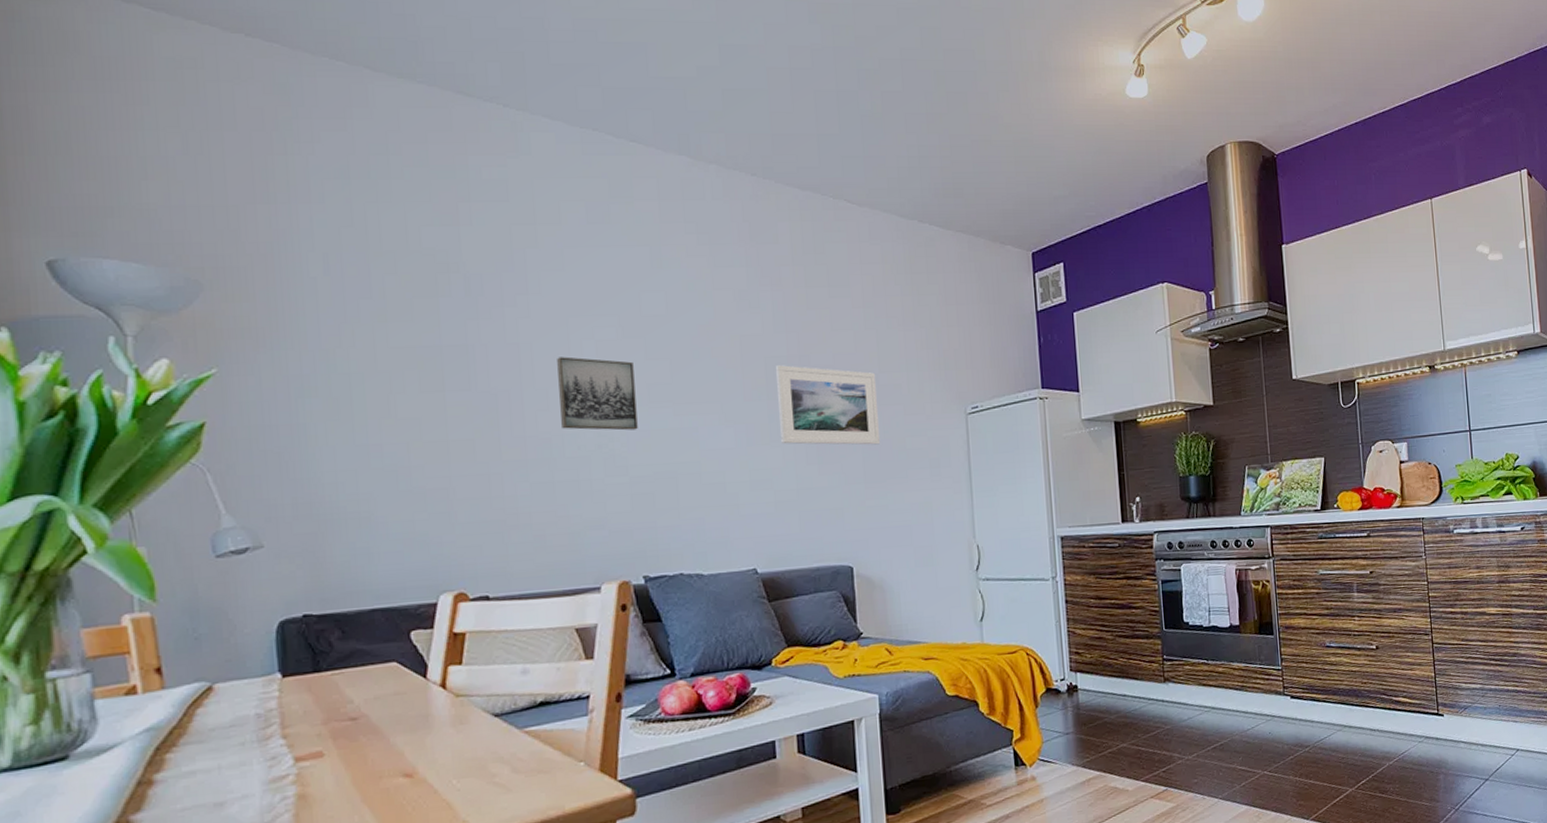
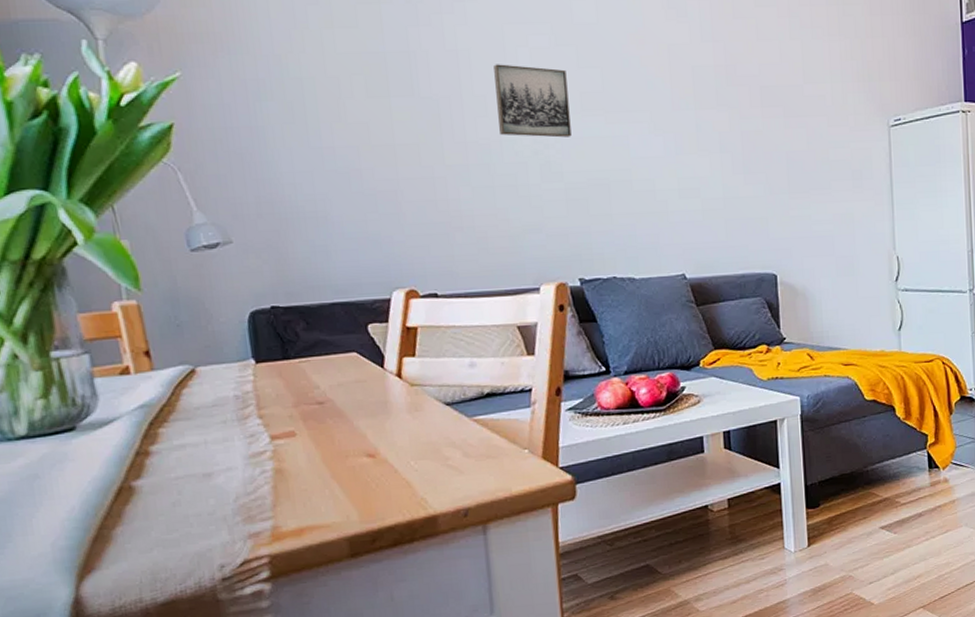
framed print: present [776,365,881,445] -> none [703,75,805,156]

